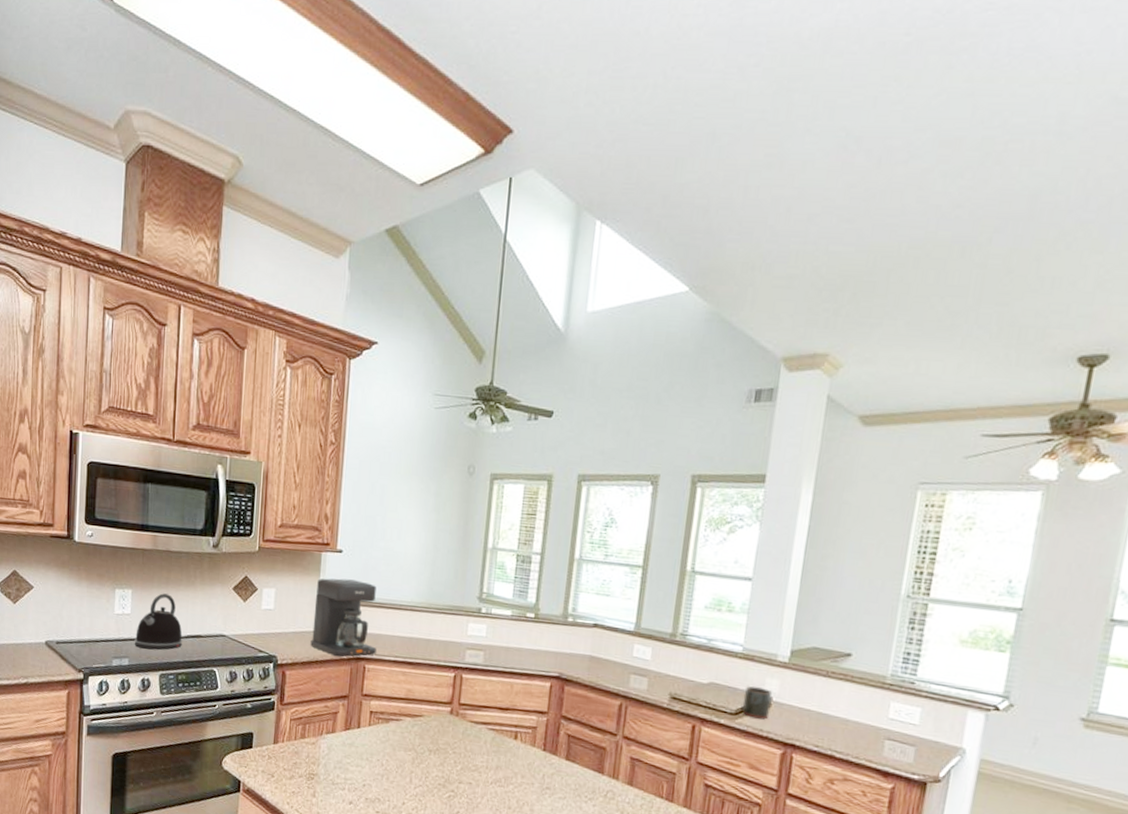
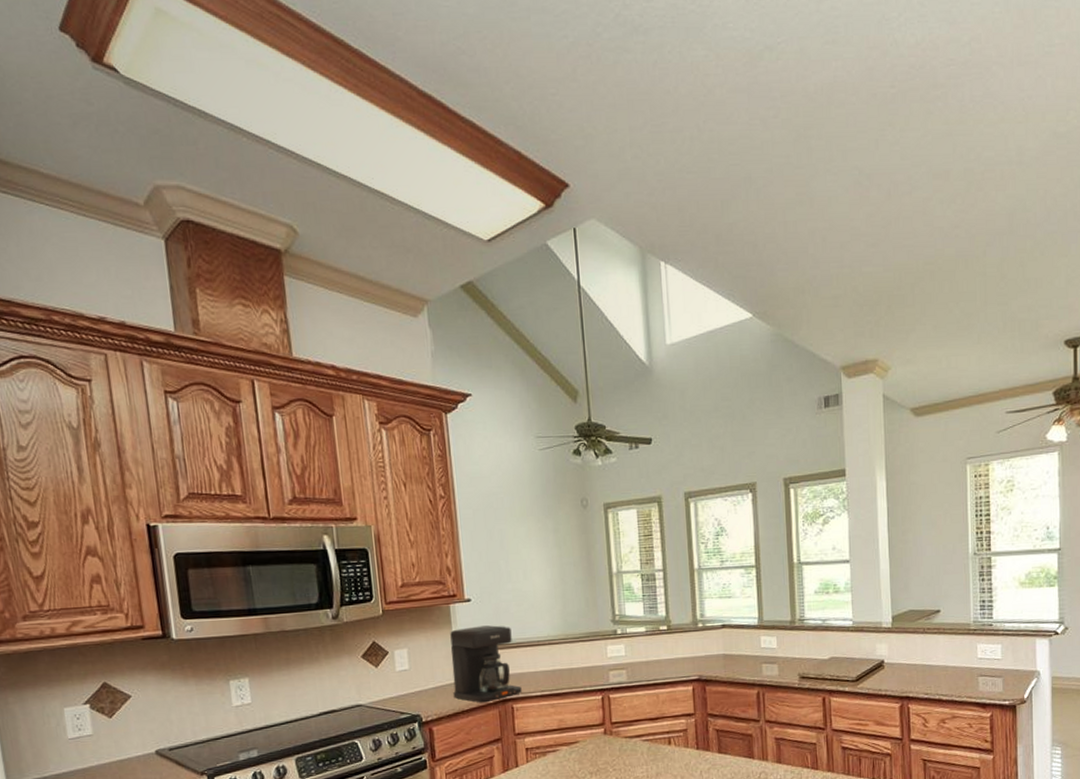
kettle: present [134,593,182,651] -> none [260,675,316,736]
mug: present [742,686,773,719] -> none [860,653,884,681]

